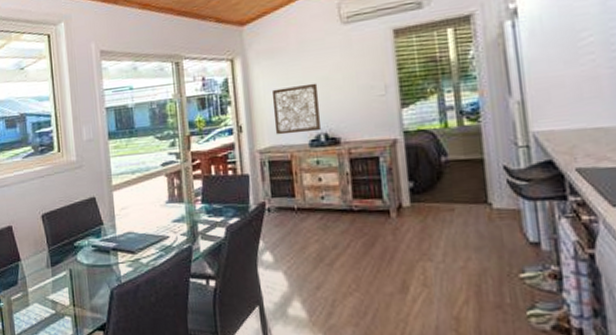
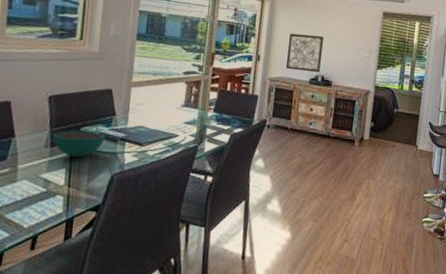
bowl: none [51,245,98,274] -> present [53,130,105,157]

